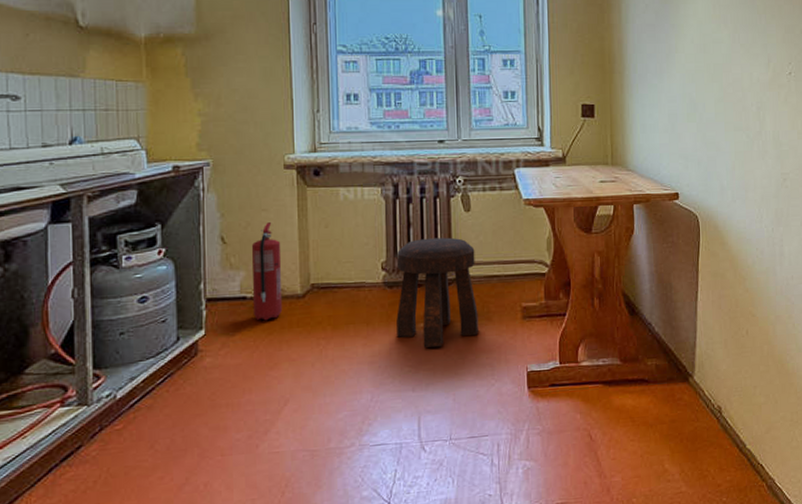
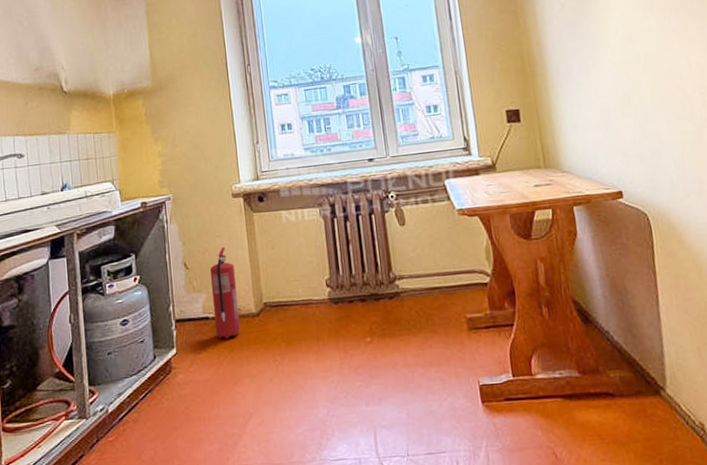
stool: present [396,237,479,348] -> none [339,252,425,362]

